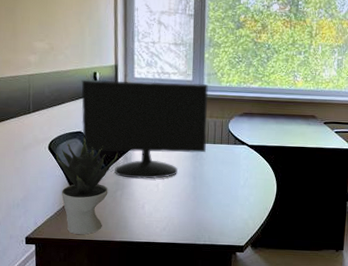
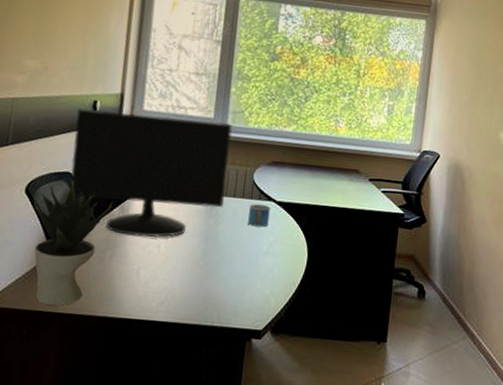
mug: none [226,148,244,166] -> present [247,204,271,227]

